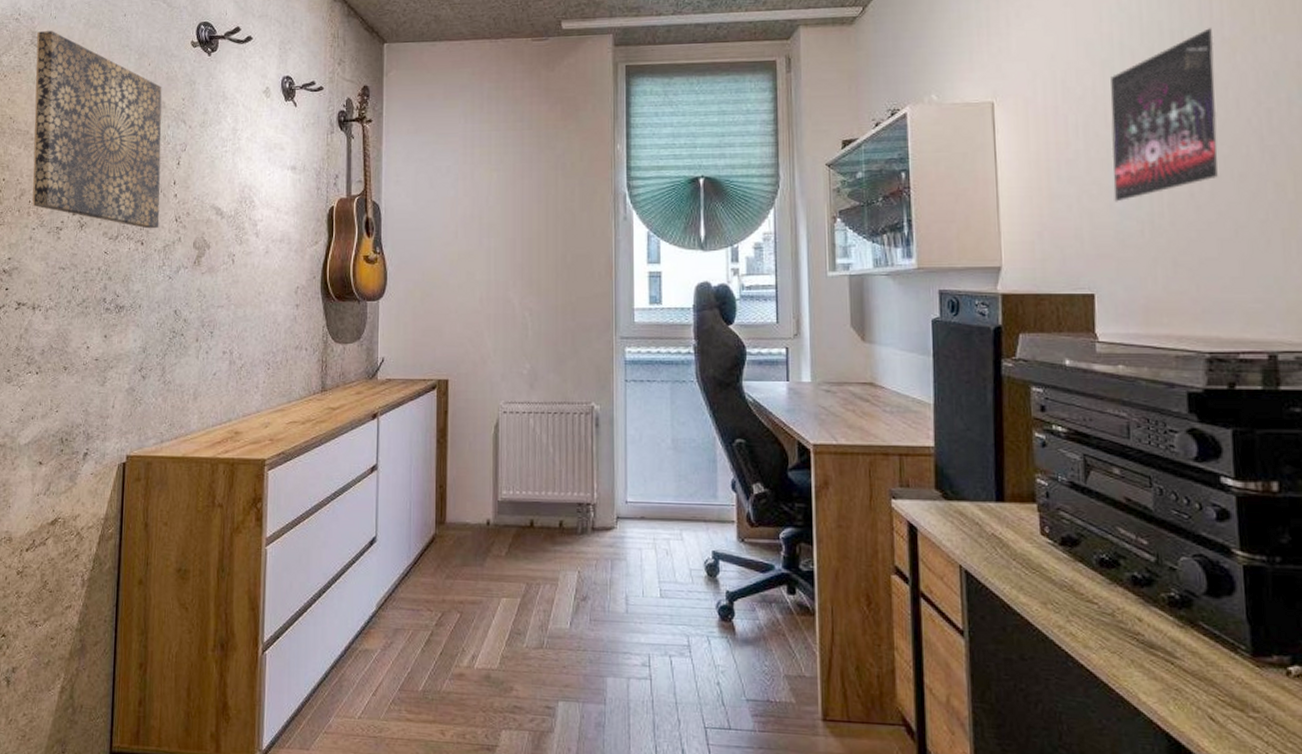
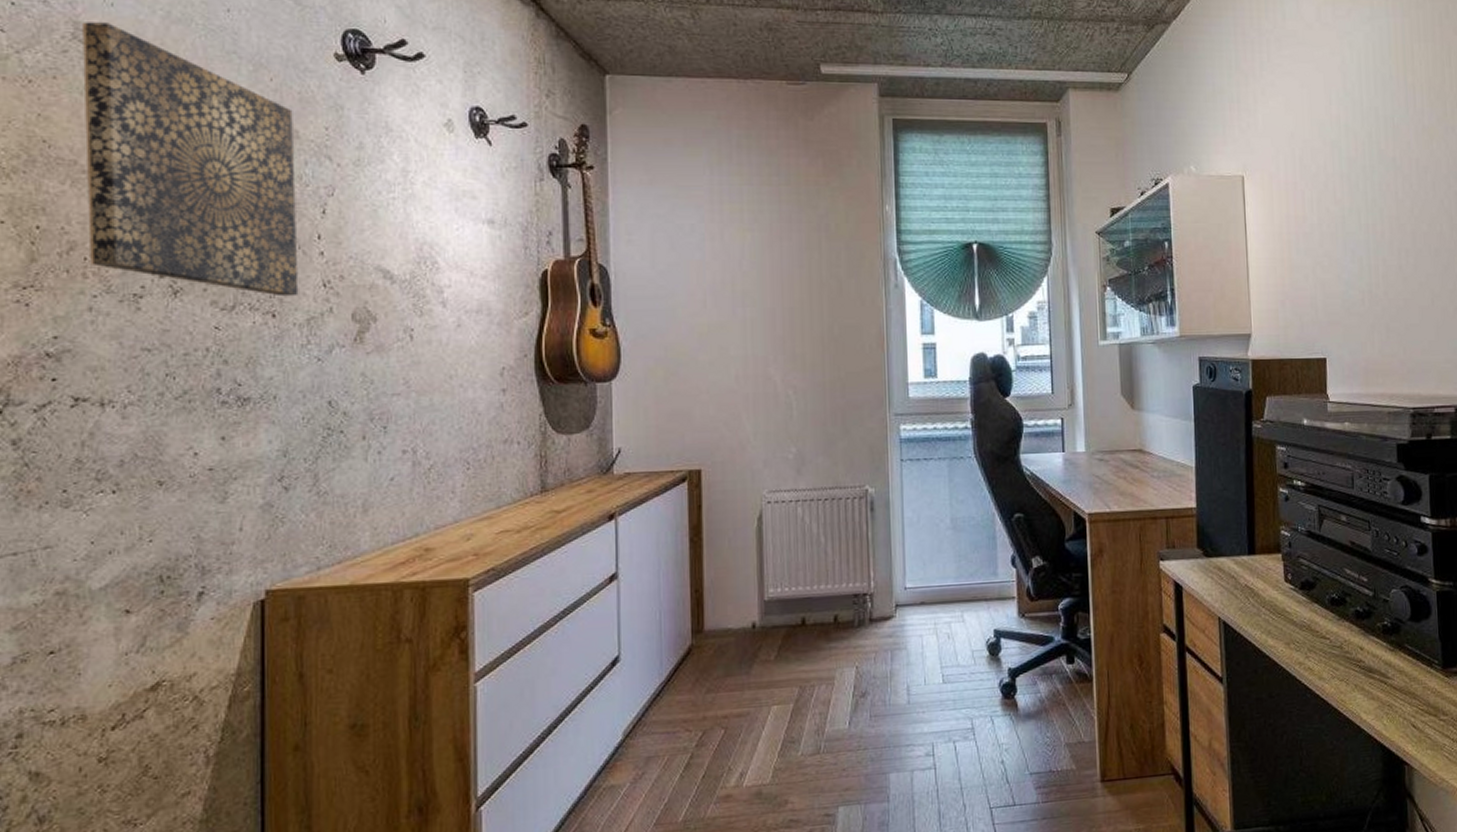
album cover: present [1110,28,1218,202] -> none [1338,116,1419,273]

